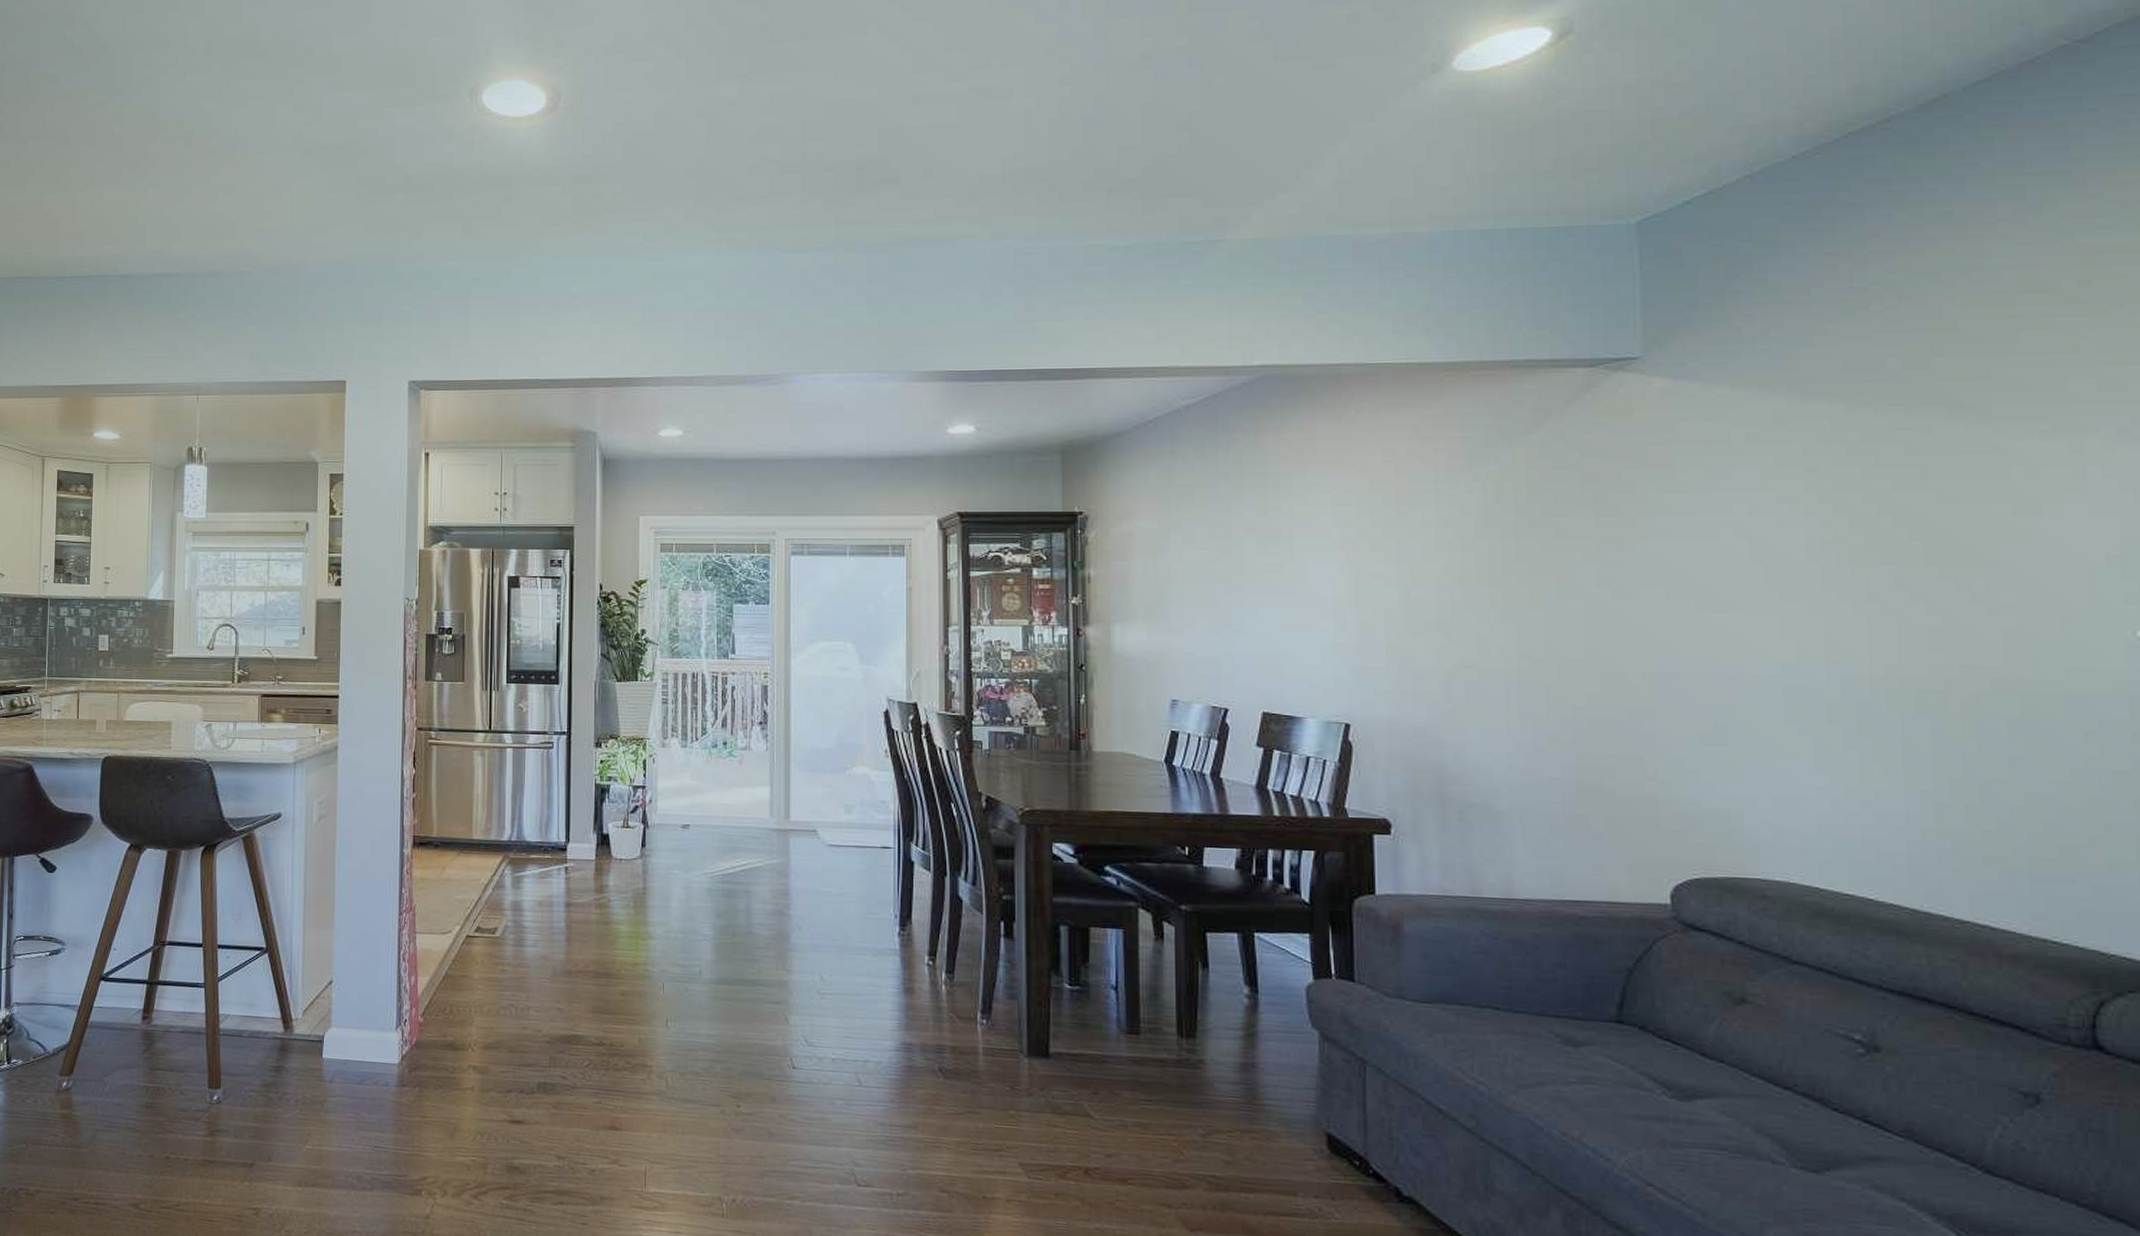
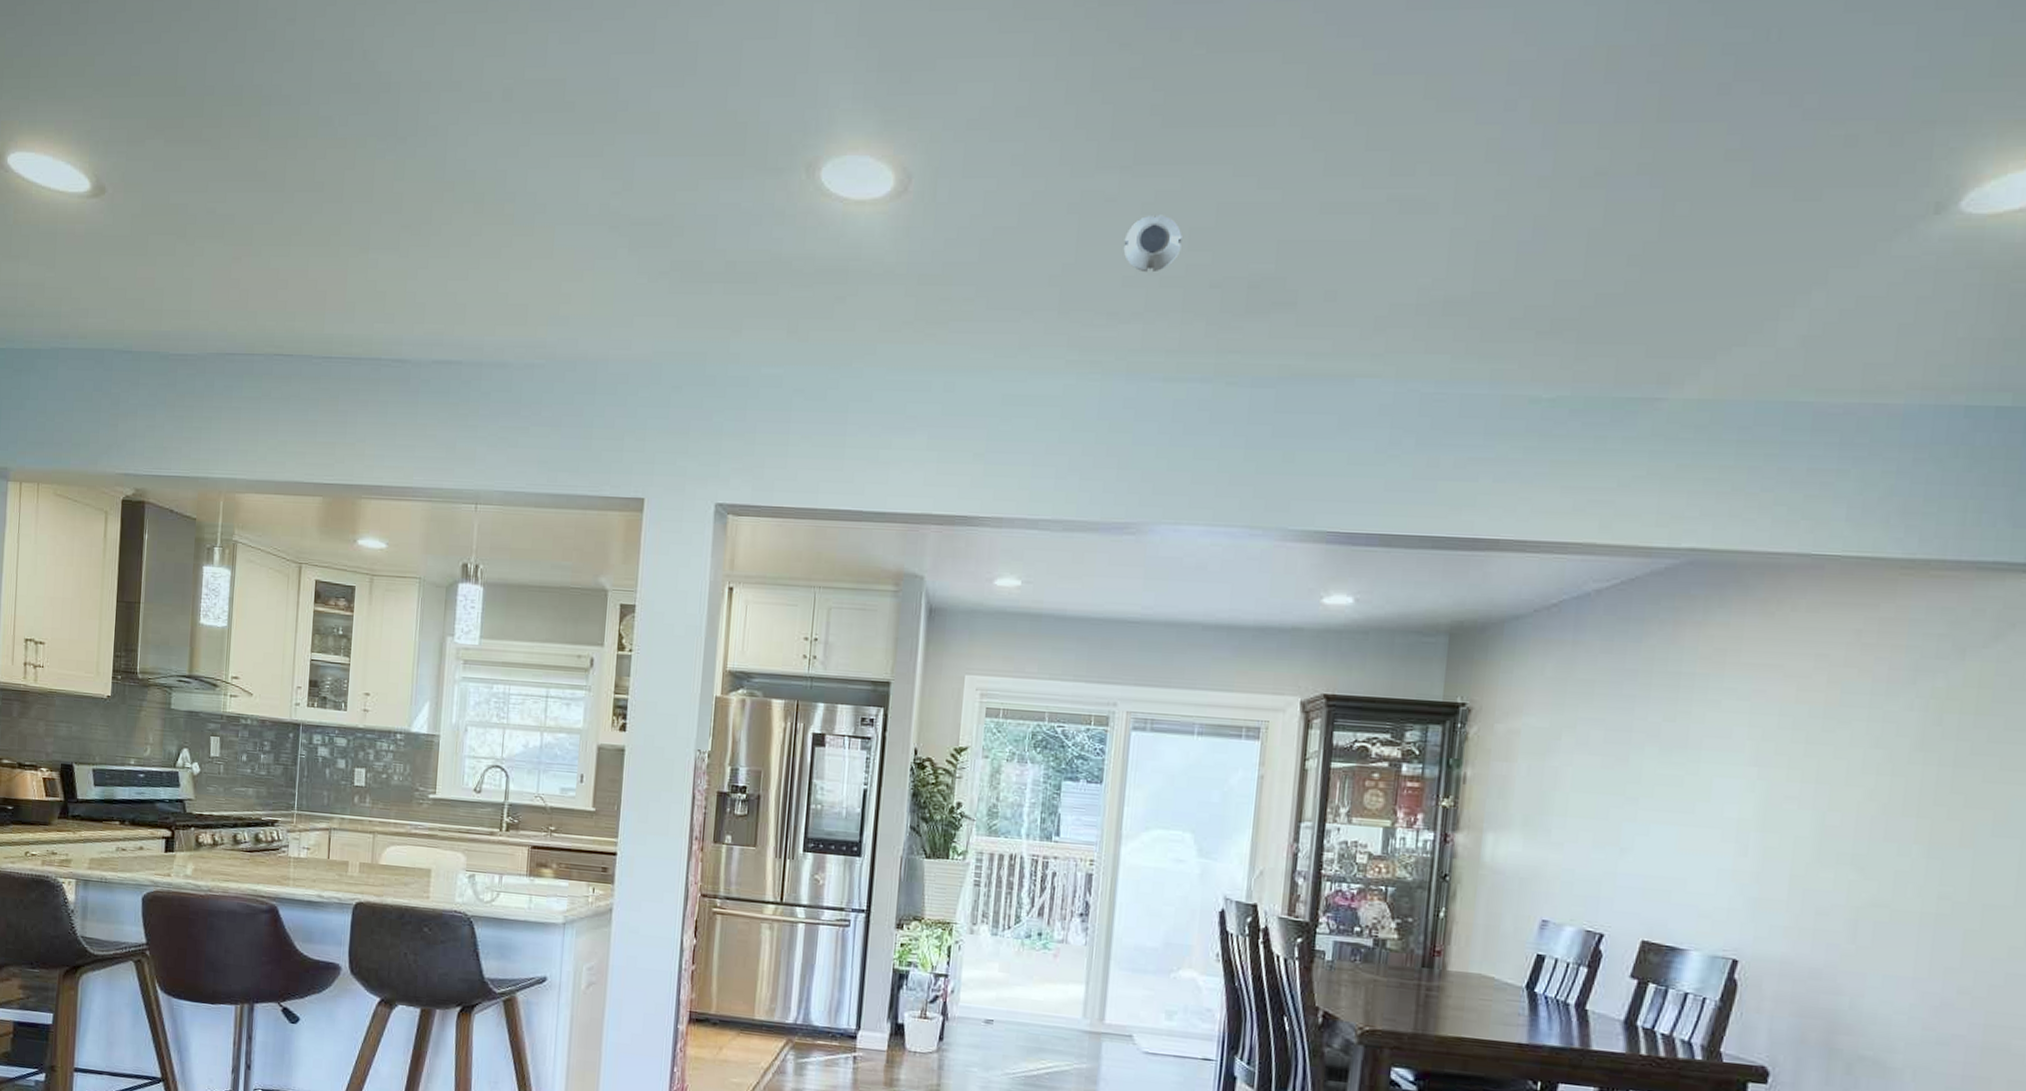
smoke detector: none [747,113,796,162] -> present [1123,215,1182,273]

